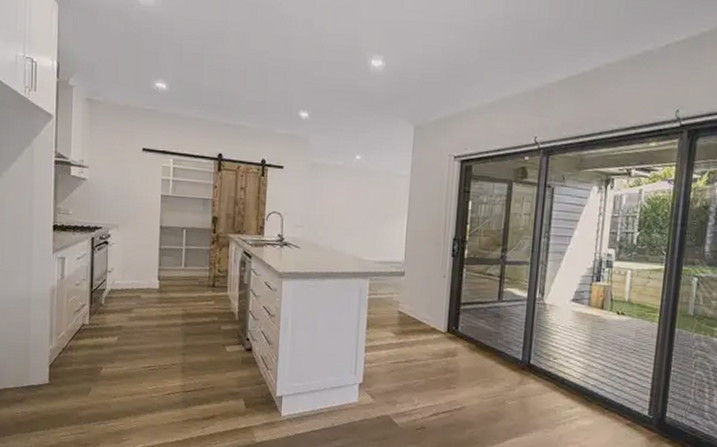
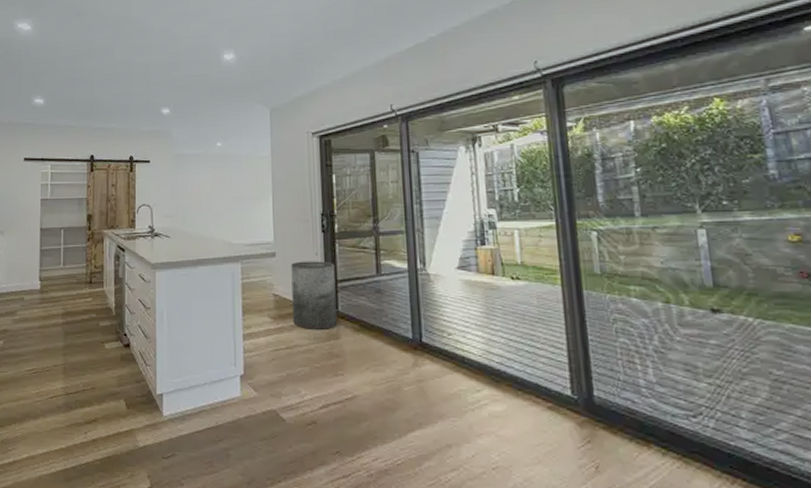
trash can: none [414,282,460,347] -> present [291,261,337,330]

